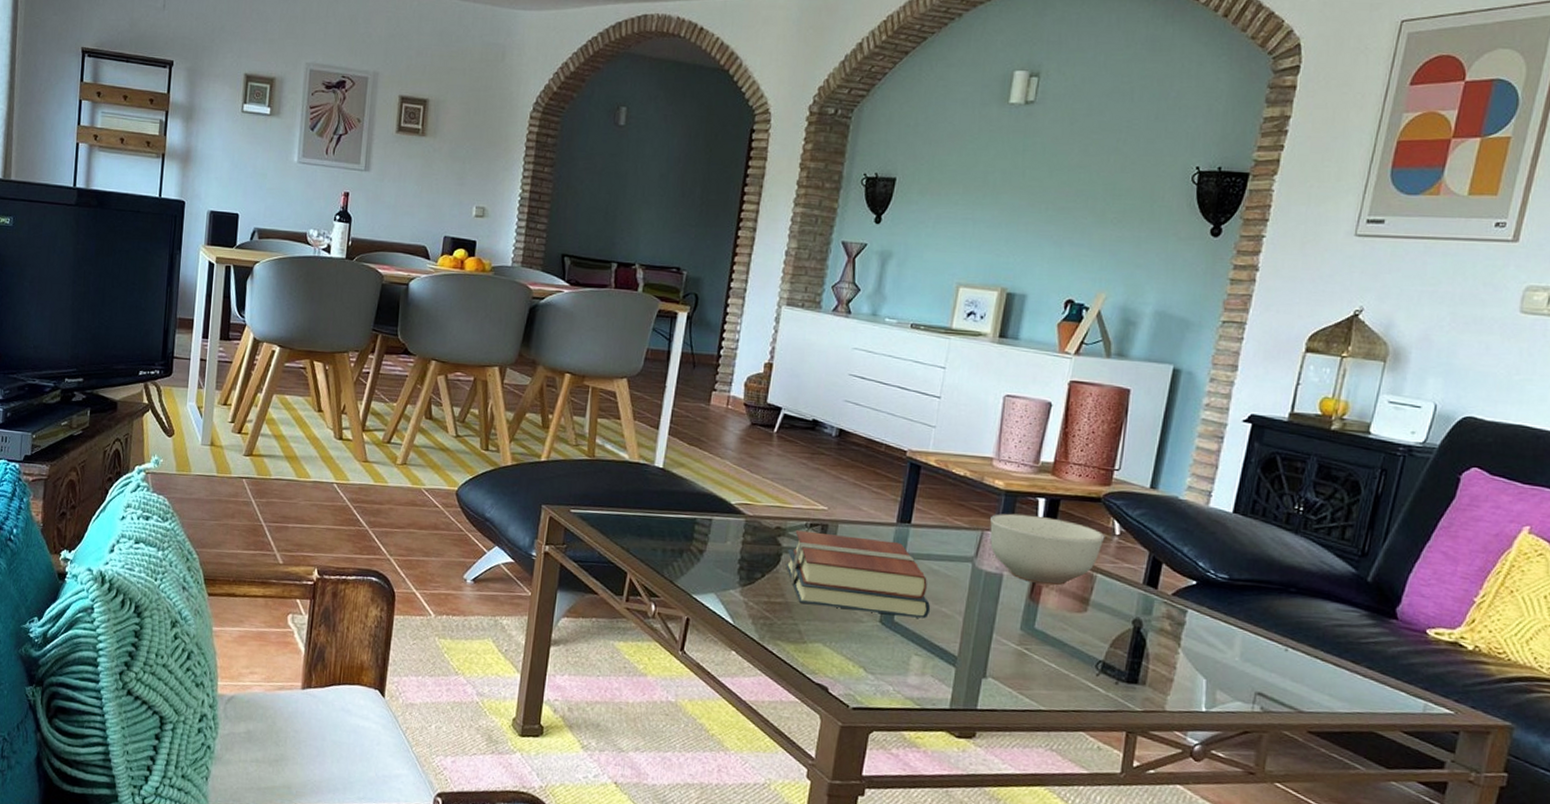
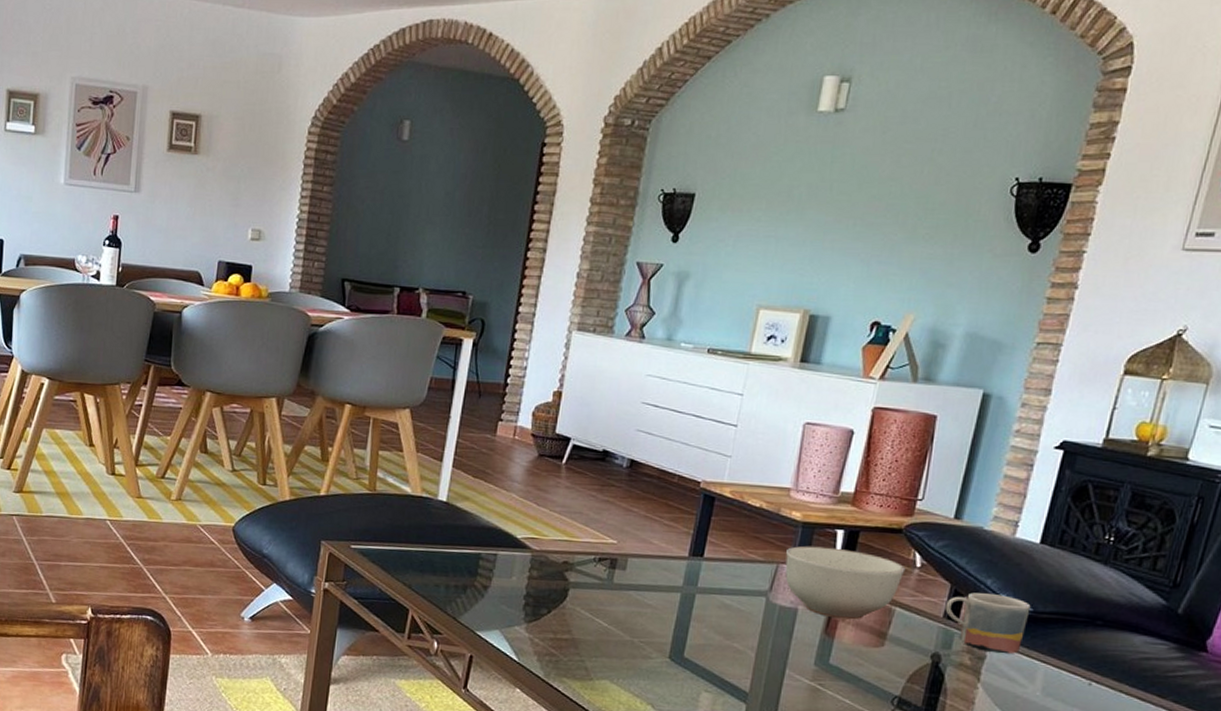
books: present [786,530,931,619] -> none [573,565,722,654]
mug: none [1144,560,1227,620] -> present [945,592,1031,654]

